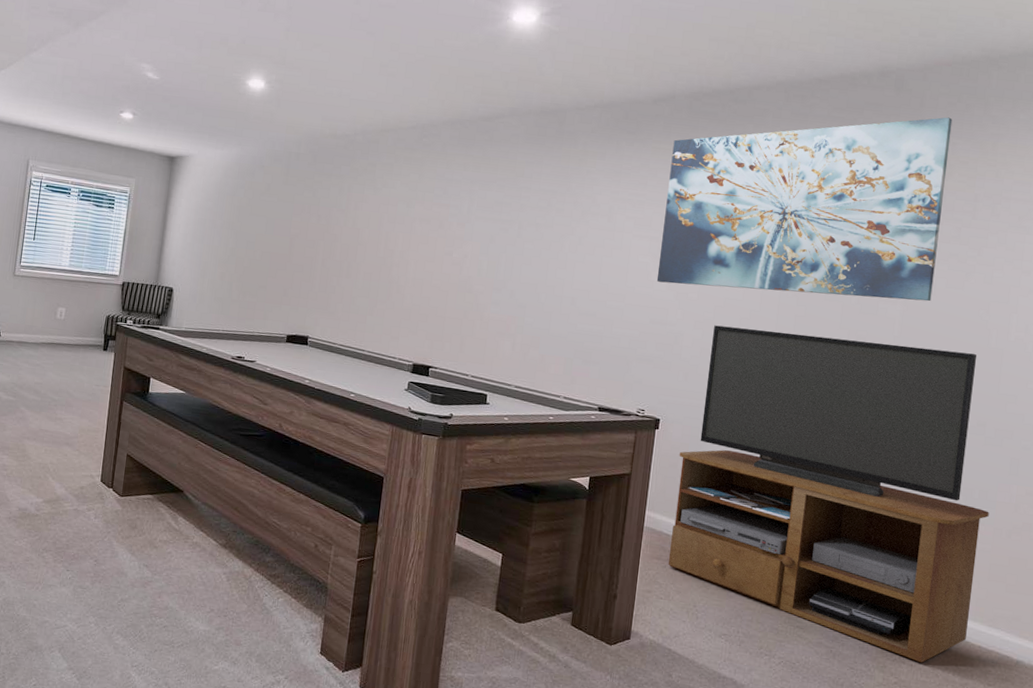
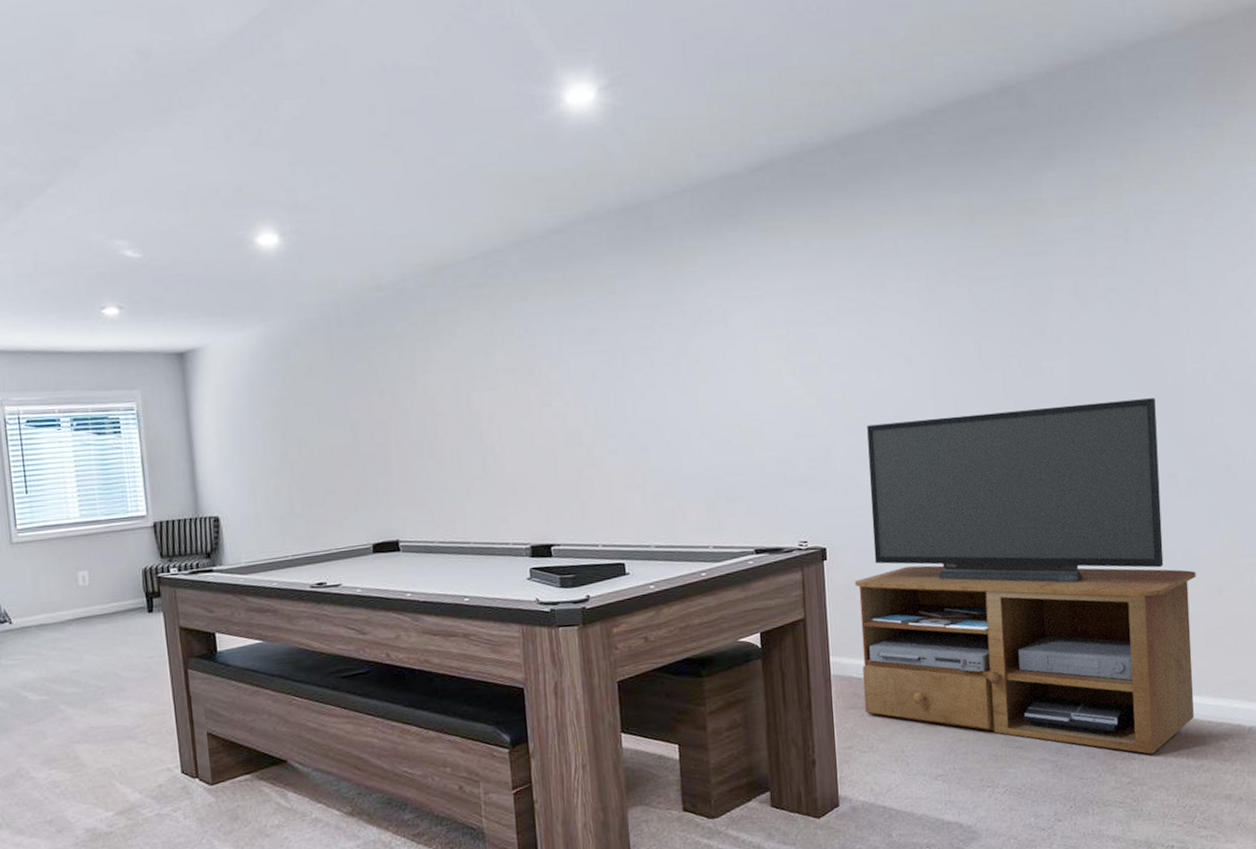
wall art: present [656,117,953,302] -> none [782,129,1098,388]

